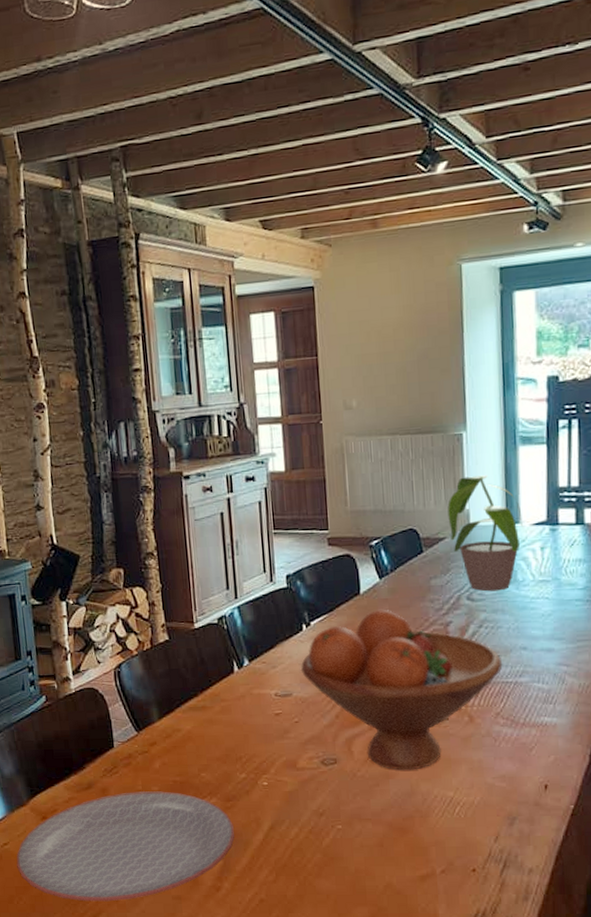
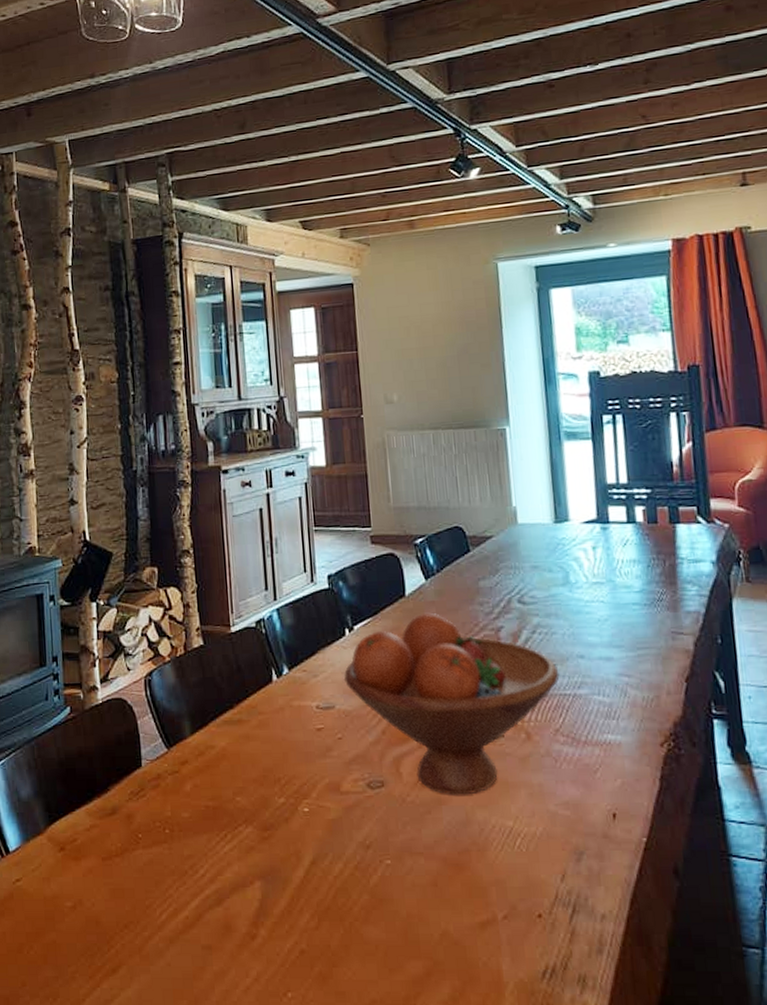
plate: present [16,791,234,902] -> none [29,818,272,952]
potted plant: present [447,475,523,592] -> none [493,471,572,594]

